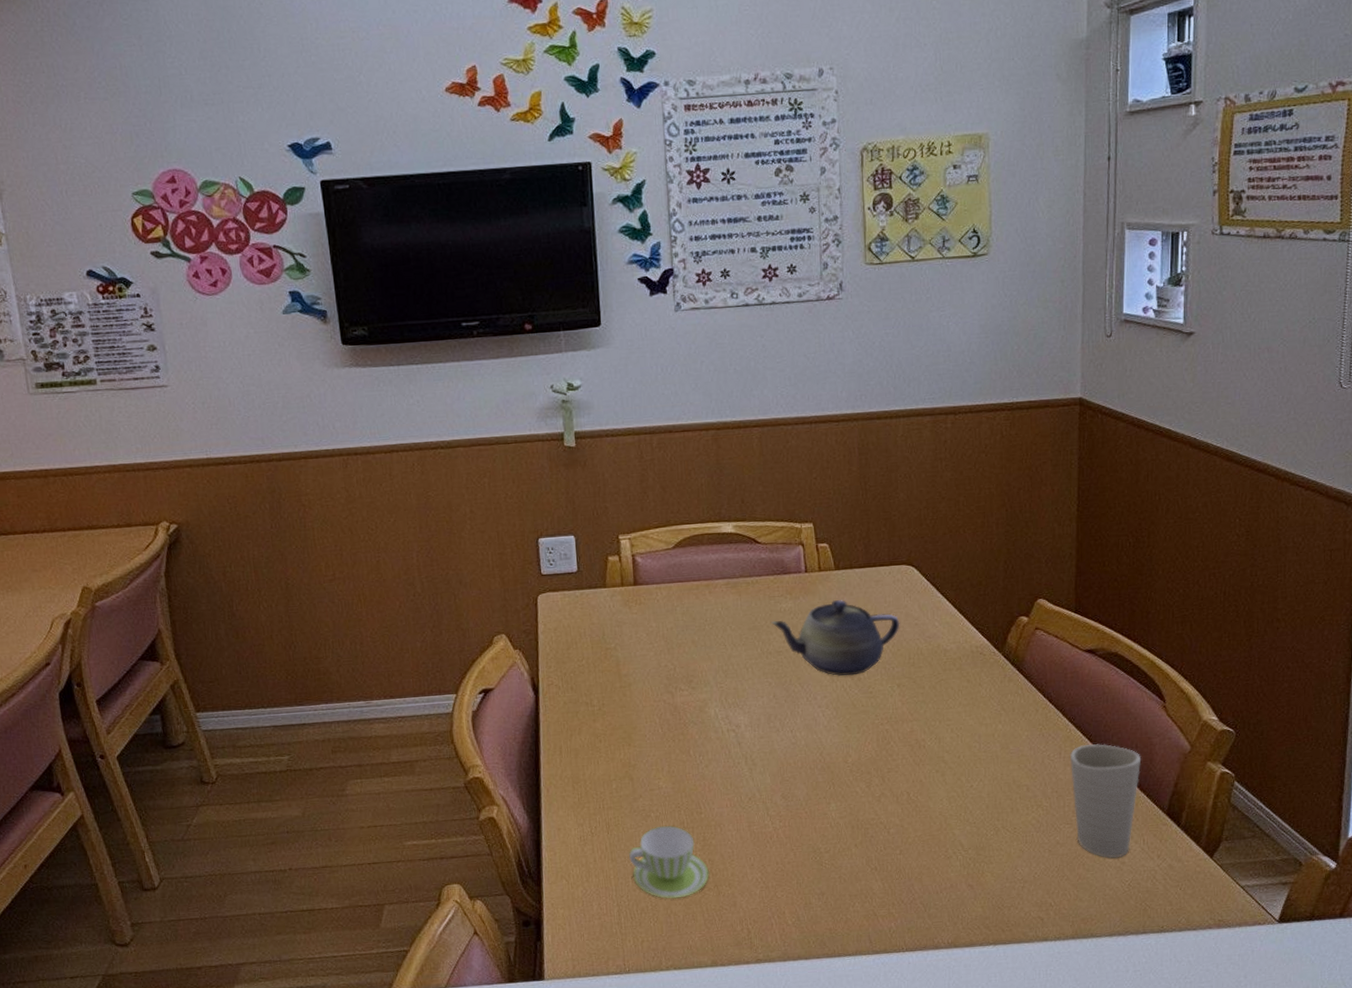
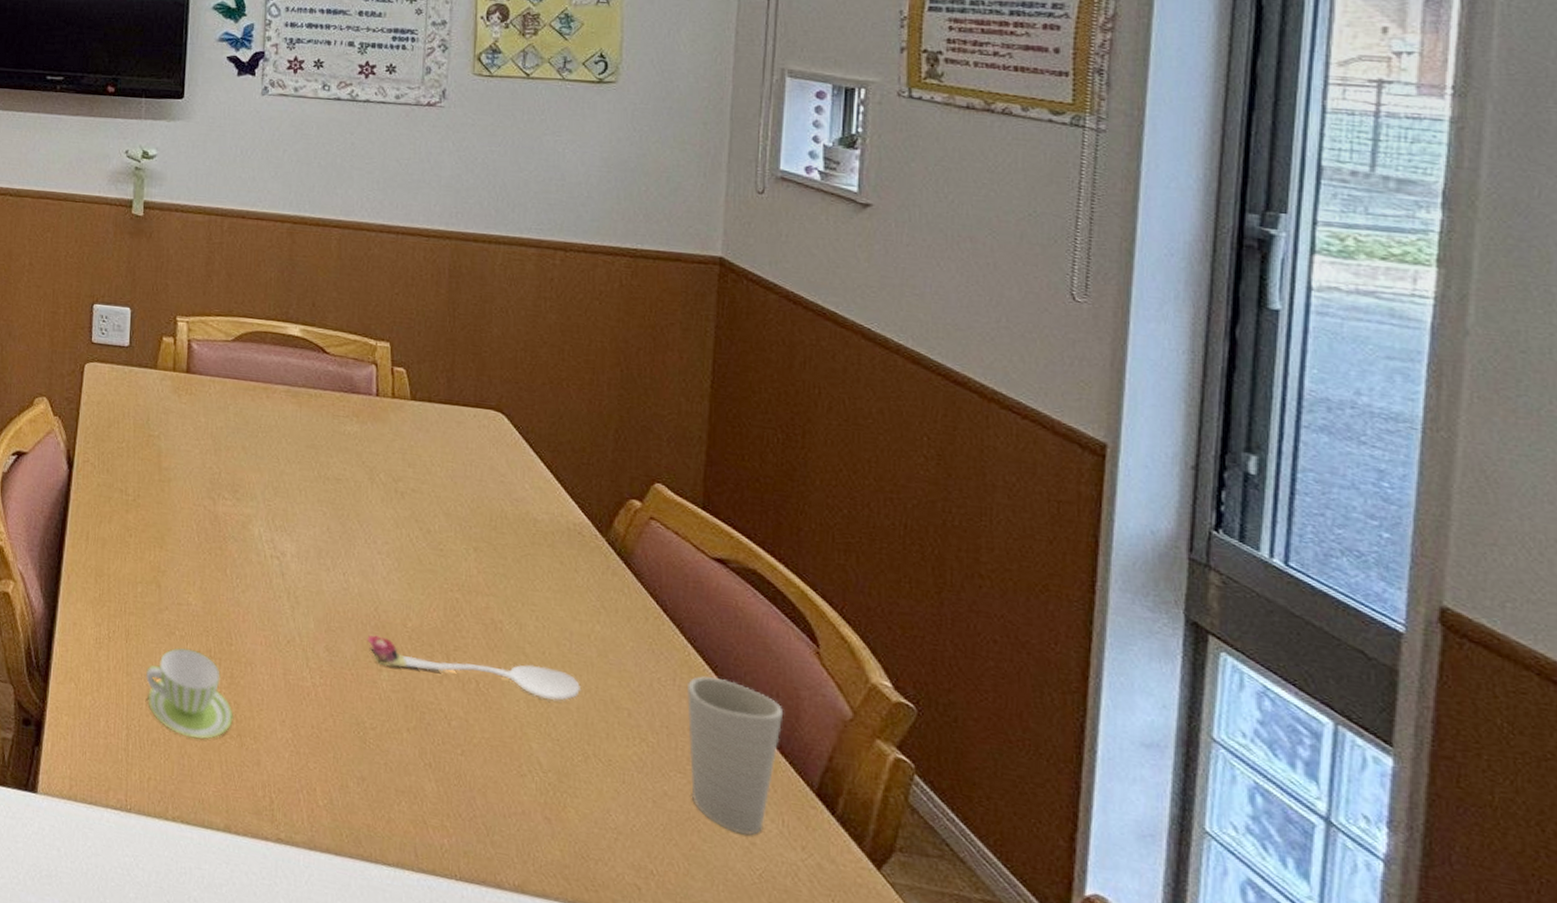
teapot: present [771,600,900,677] -> none [332,434,483,526]
spoon: none [815,767,990,799] -> present [367,635,582,701]

